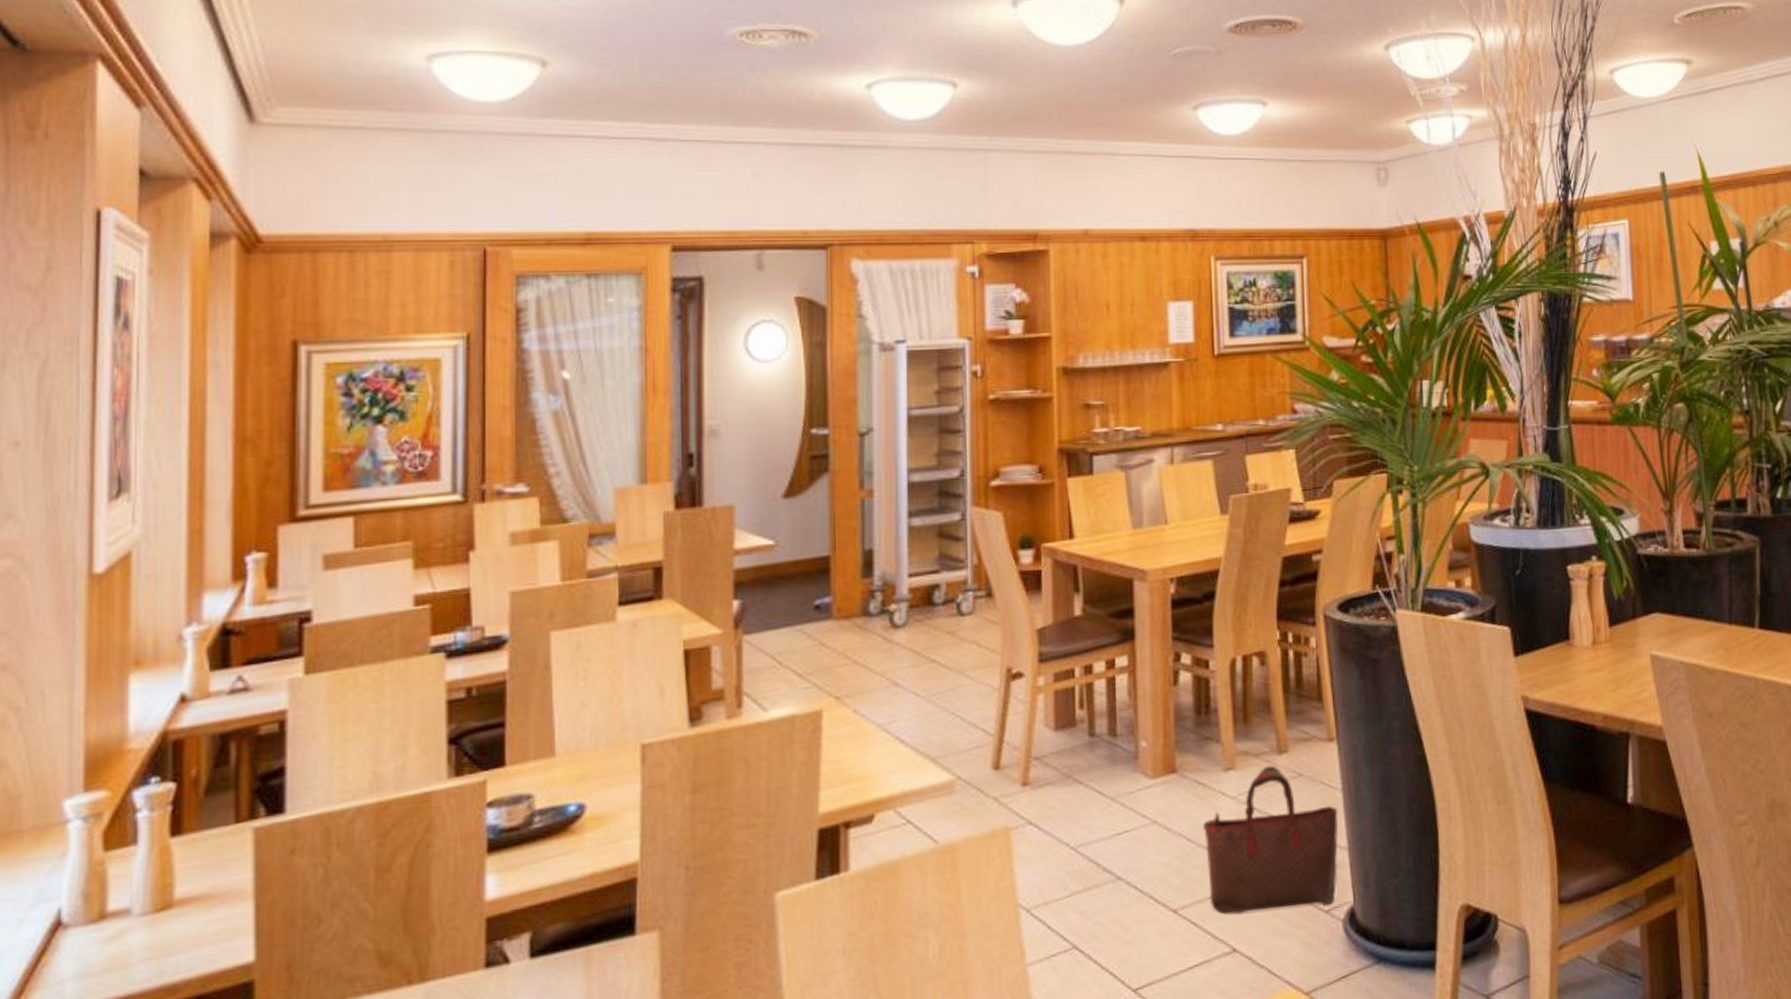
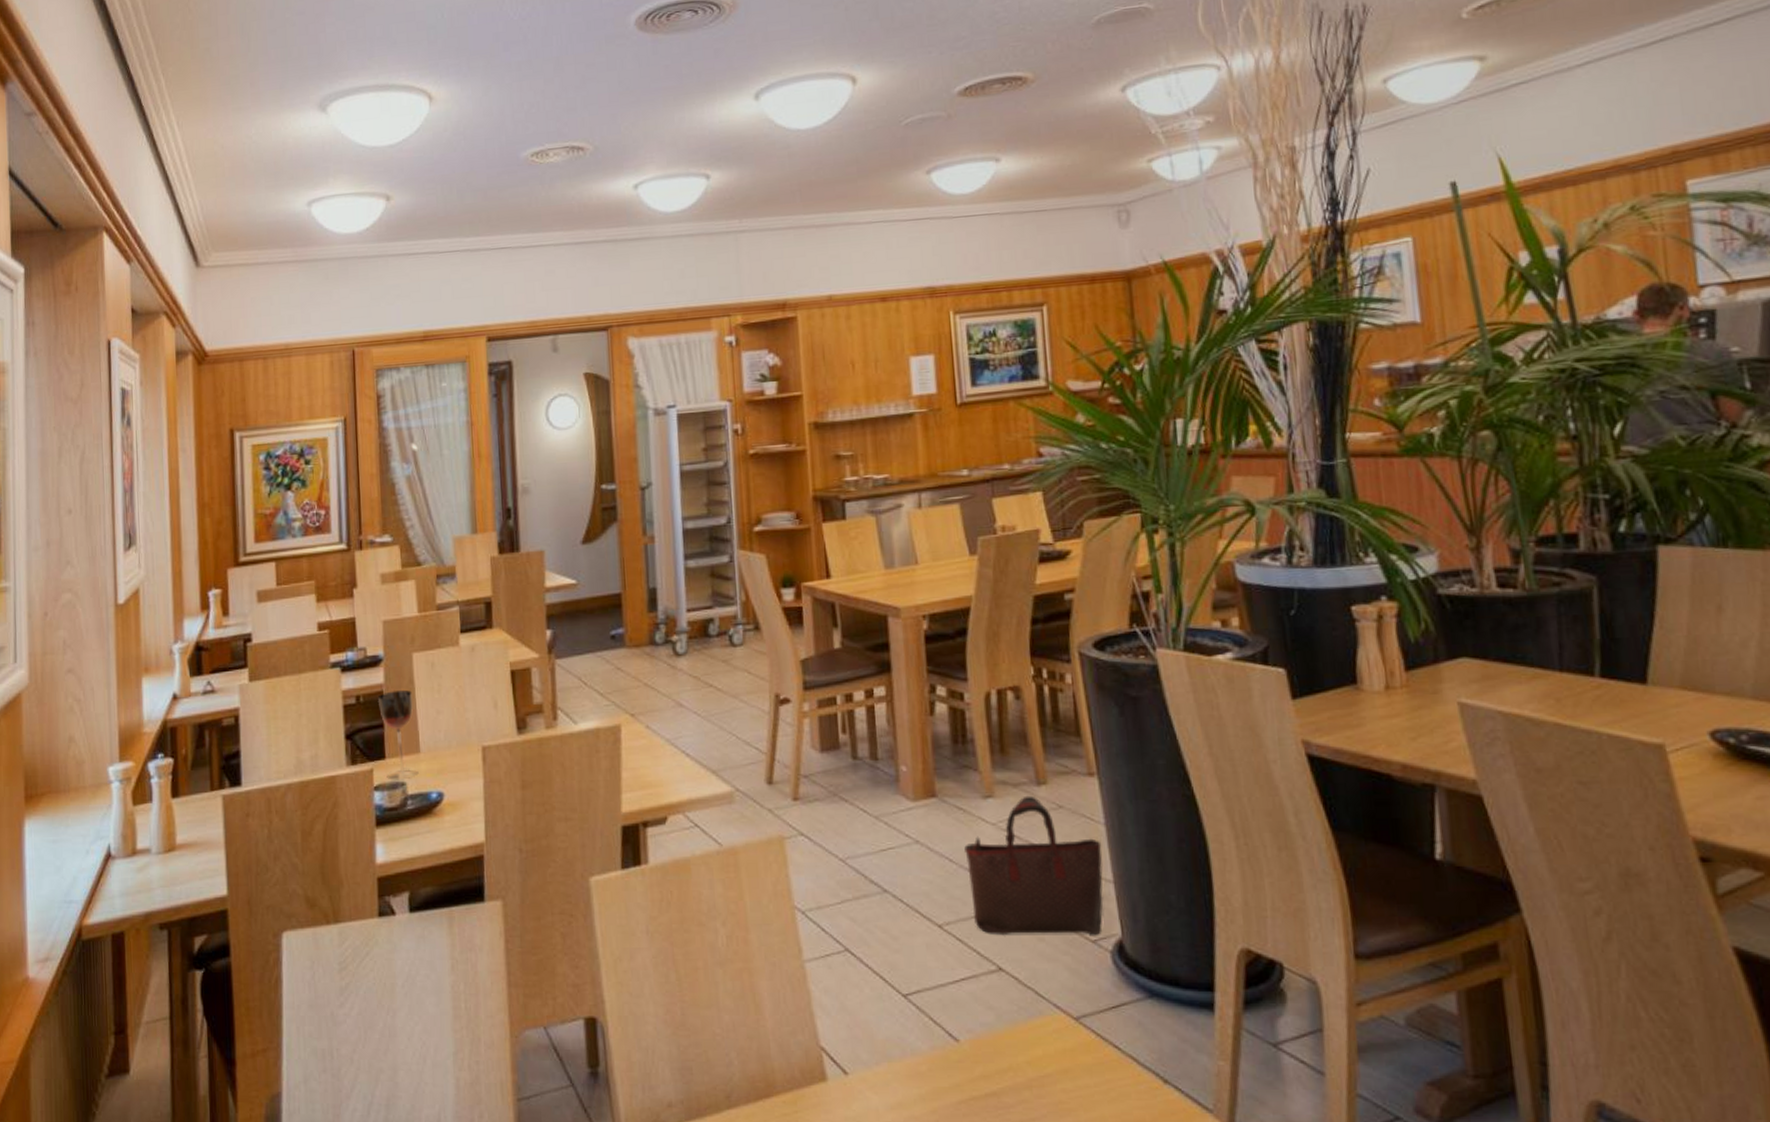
wineglass: none [499,678,552,793] -> present [378,690,419,780]

